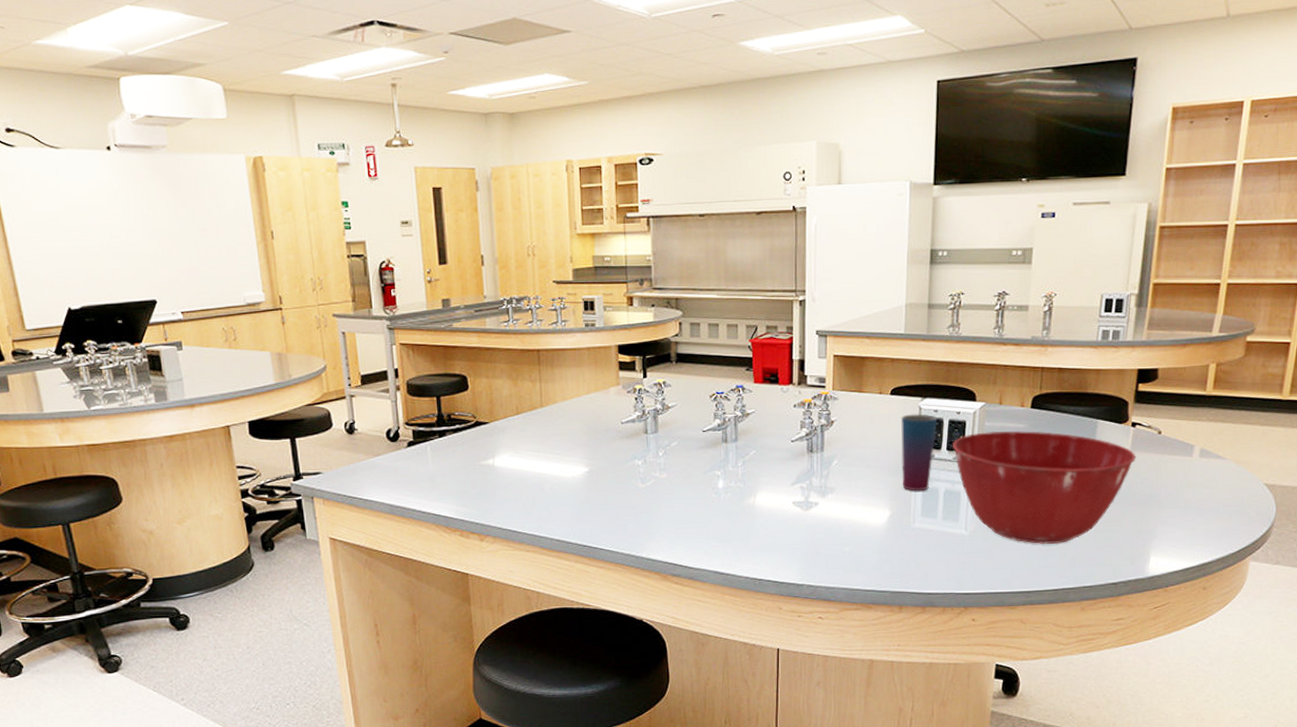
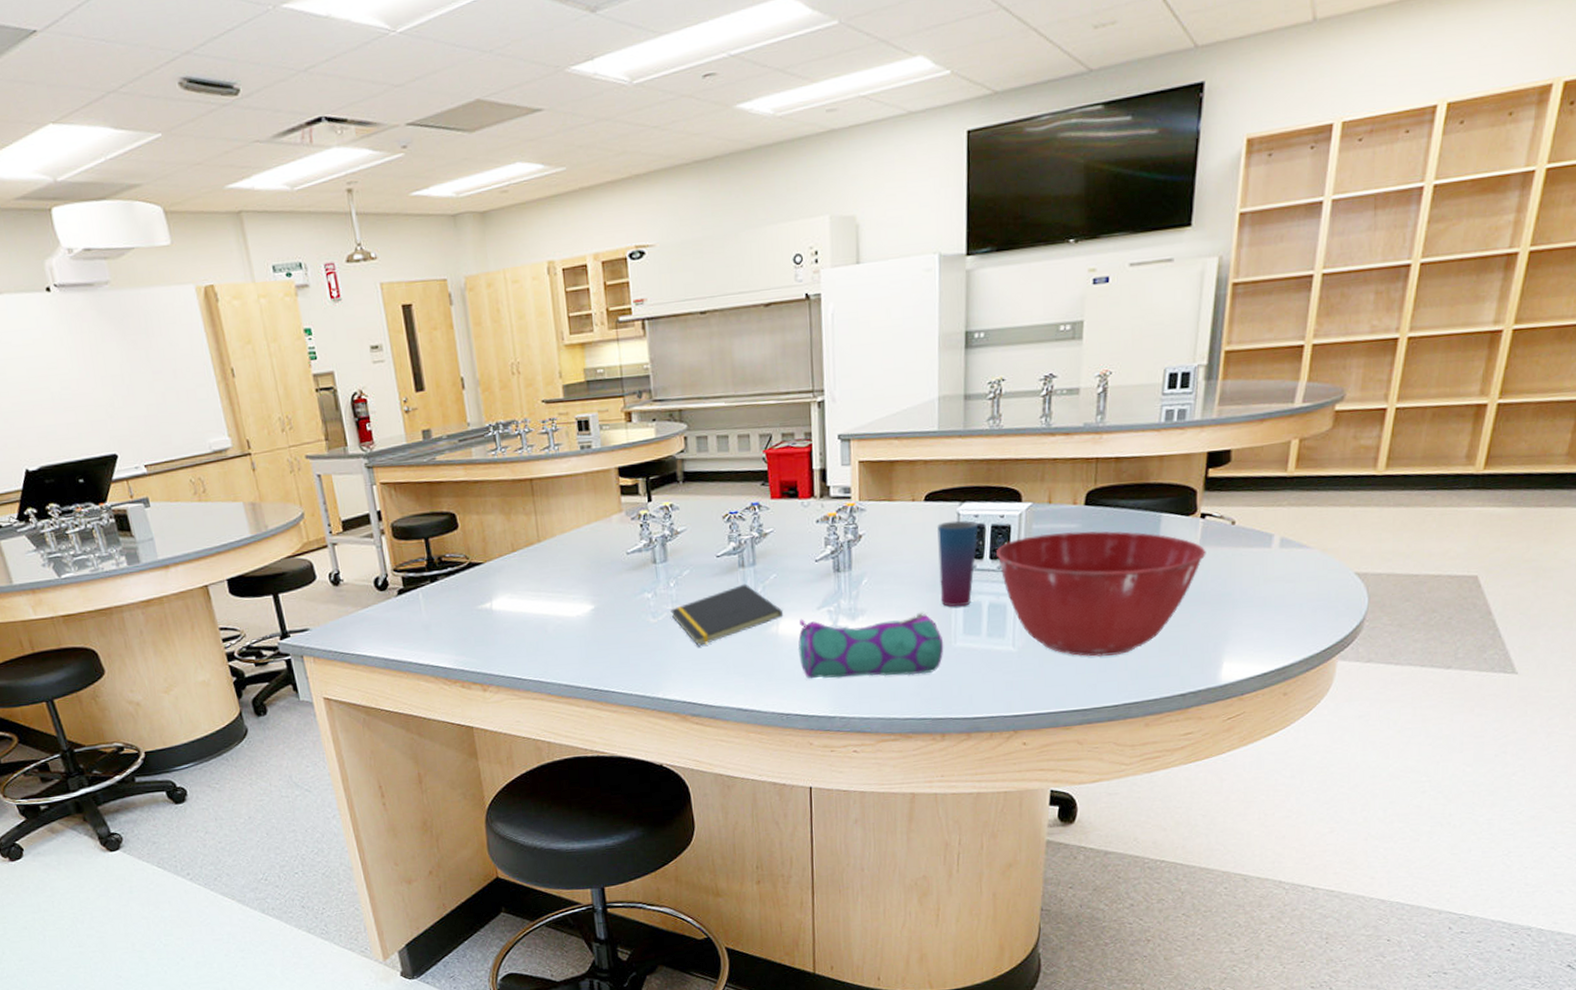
notepad: none [658,457,761,511] -> present [670,583,784,646]
pencil case: none [772,493,904,551] -> present [797,613,944,679]

